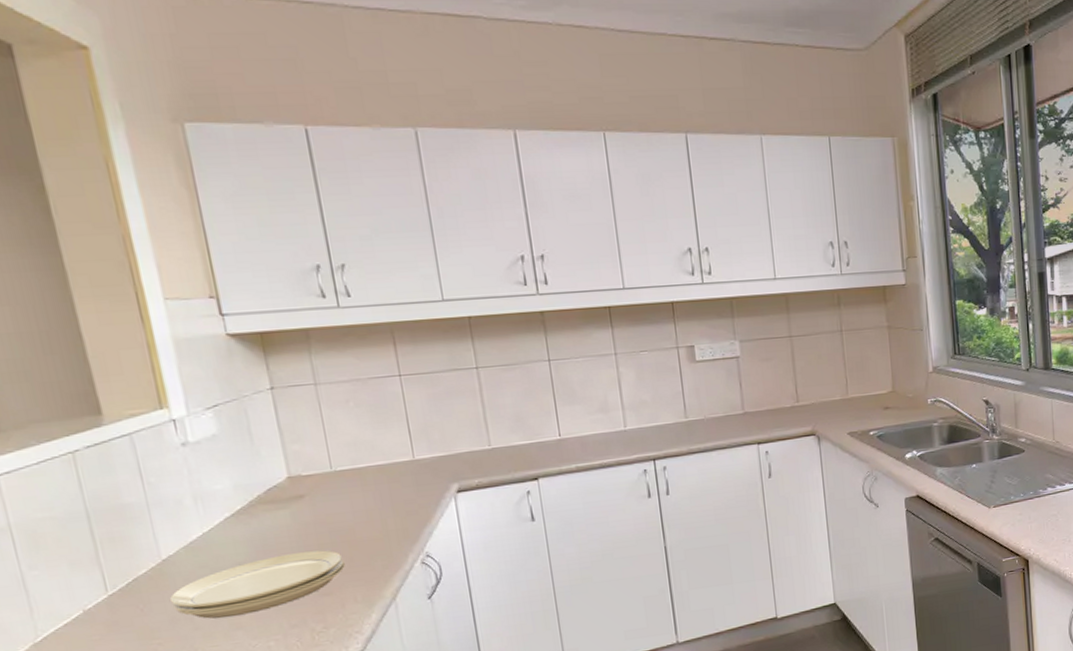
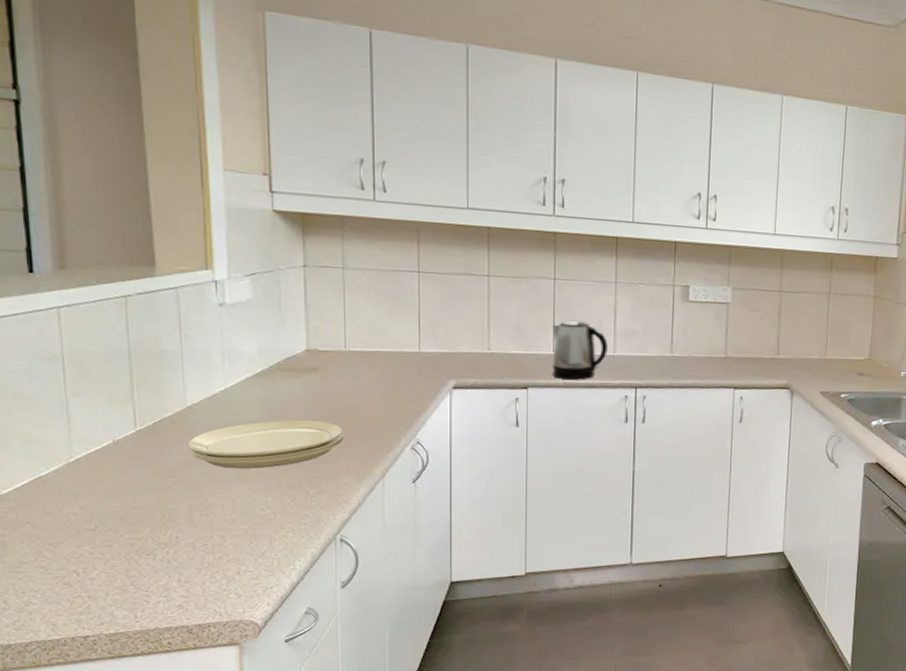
kettle: none [554,399,618,464] -> present [552,320,608,380]

